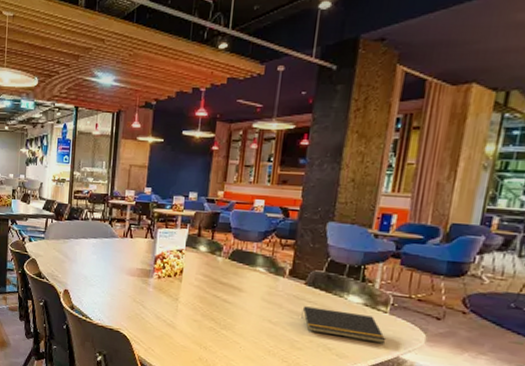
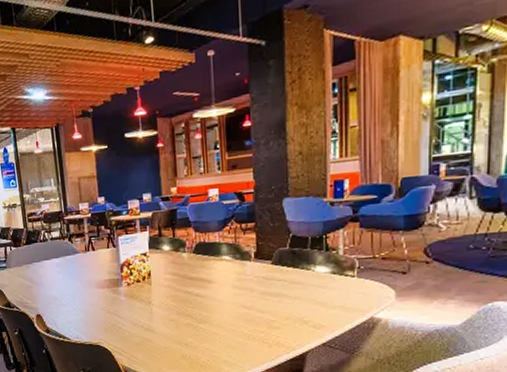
notepad: present [301,306,387,344] -> none [273,283,359,309]

